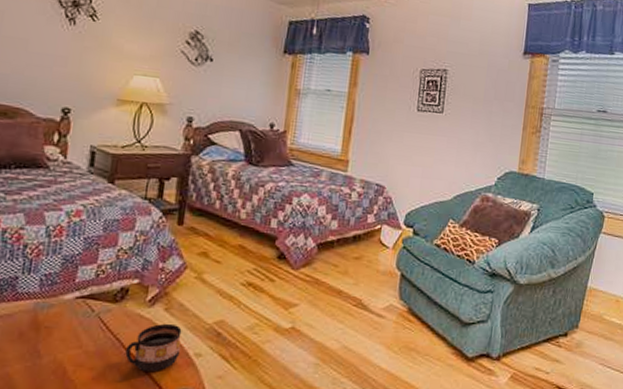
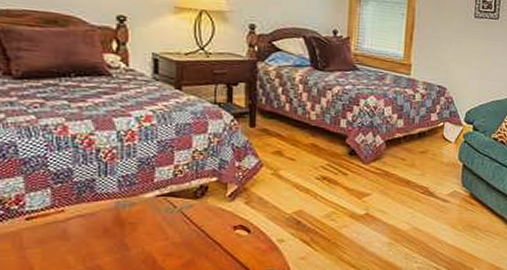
cup: present [125,323,182,371] -> none [211,215,264,257]

